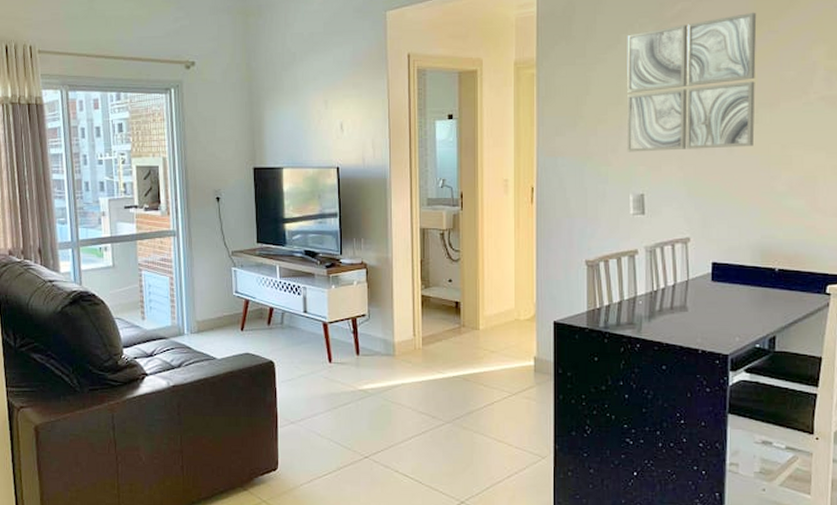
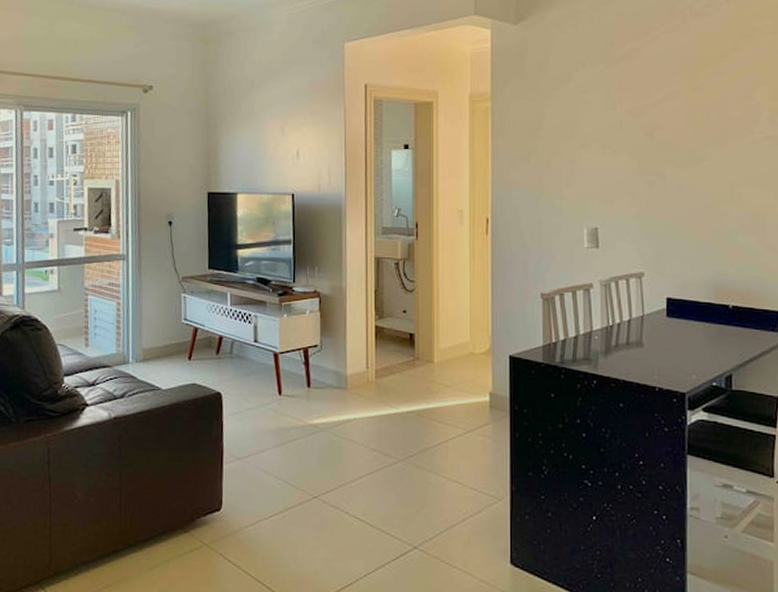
wall art: present [626,12,757,152] -> none [578,54,704,186]

